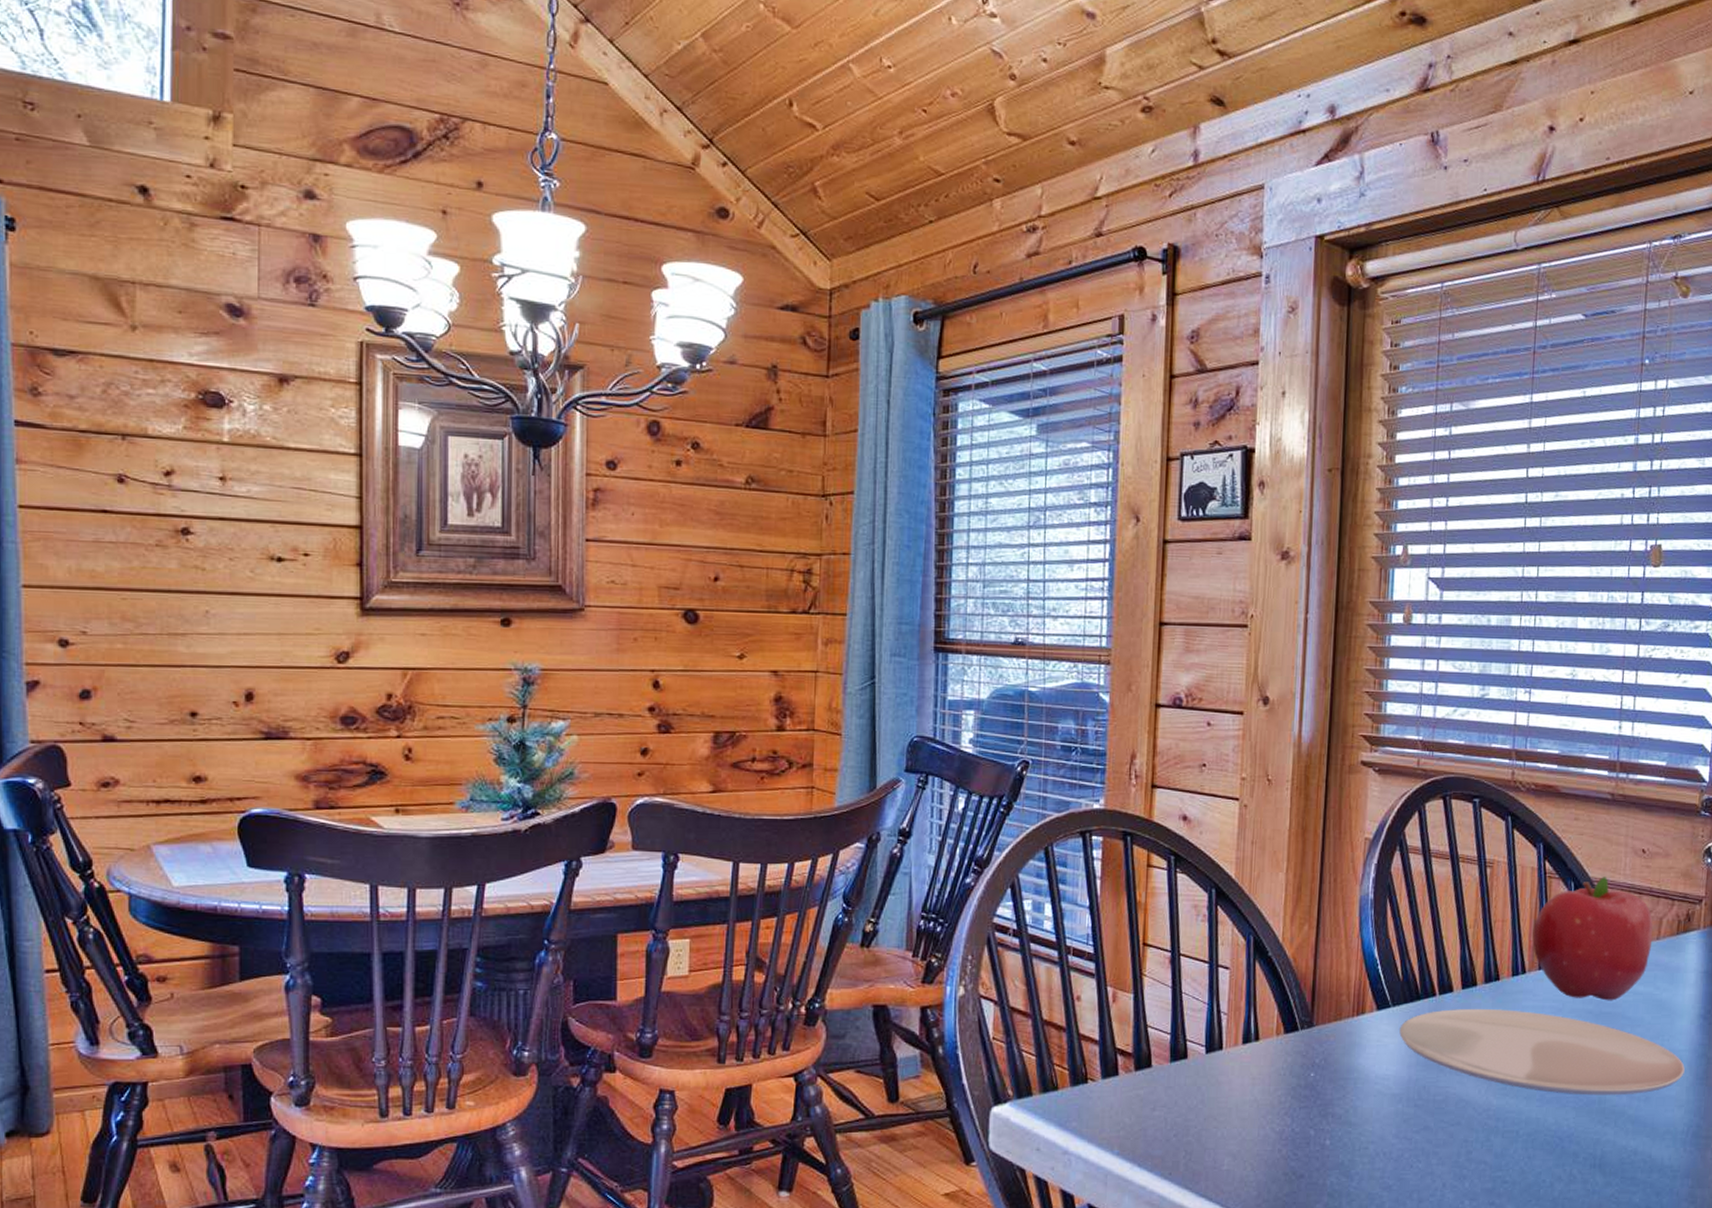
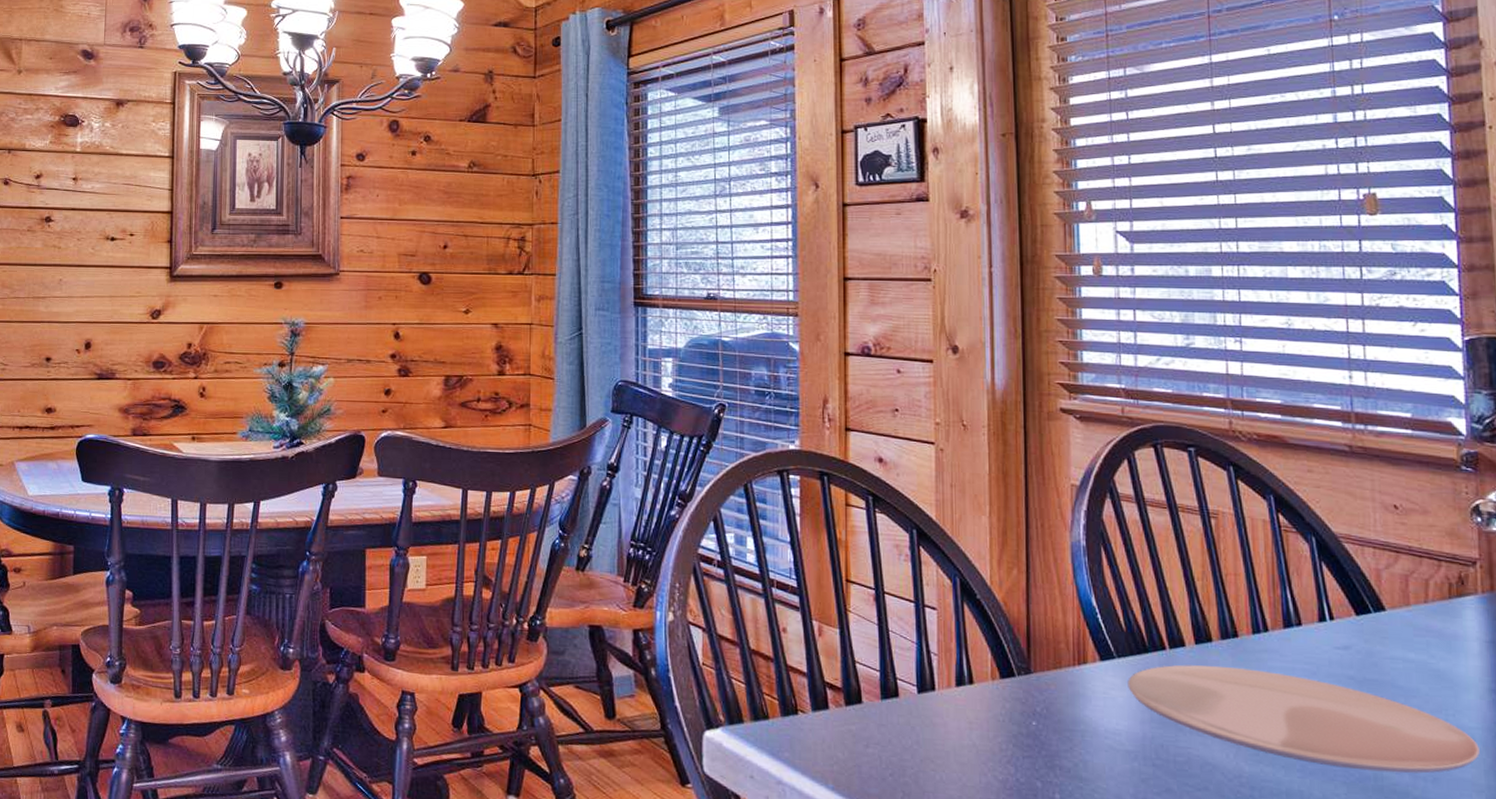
fruit: present [1532,877,1653,1001] -> none [1272,532,1419,668]

